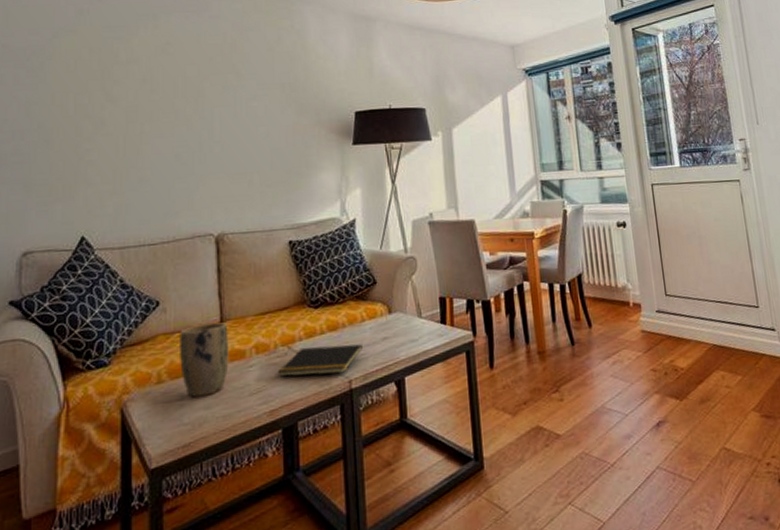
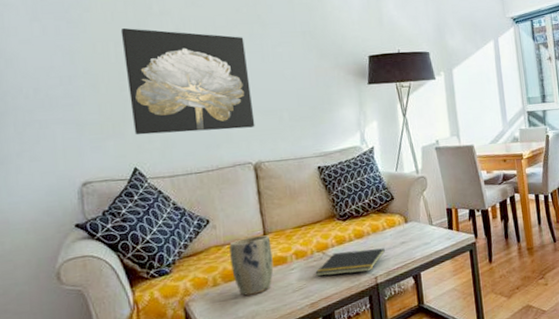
wall art: none [82,78,221,199] -> present [120,28,255,135]

